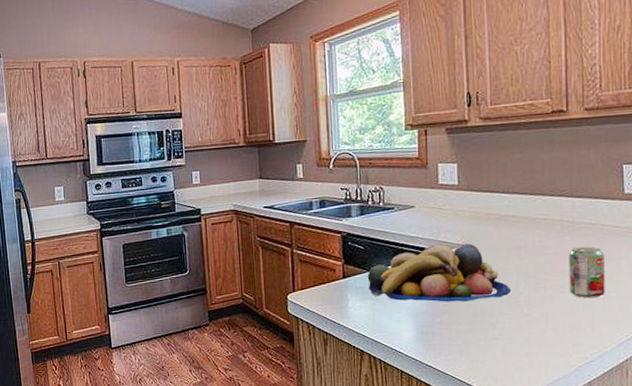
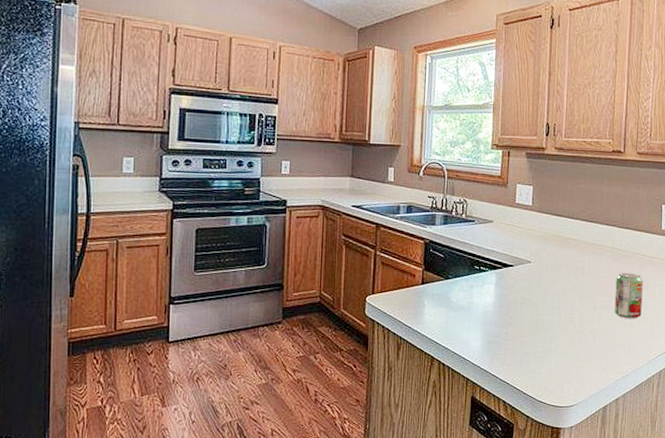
fruit bowl: present [367,243,512,302] -> none [444,260,568,315]

